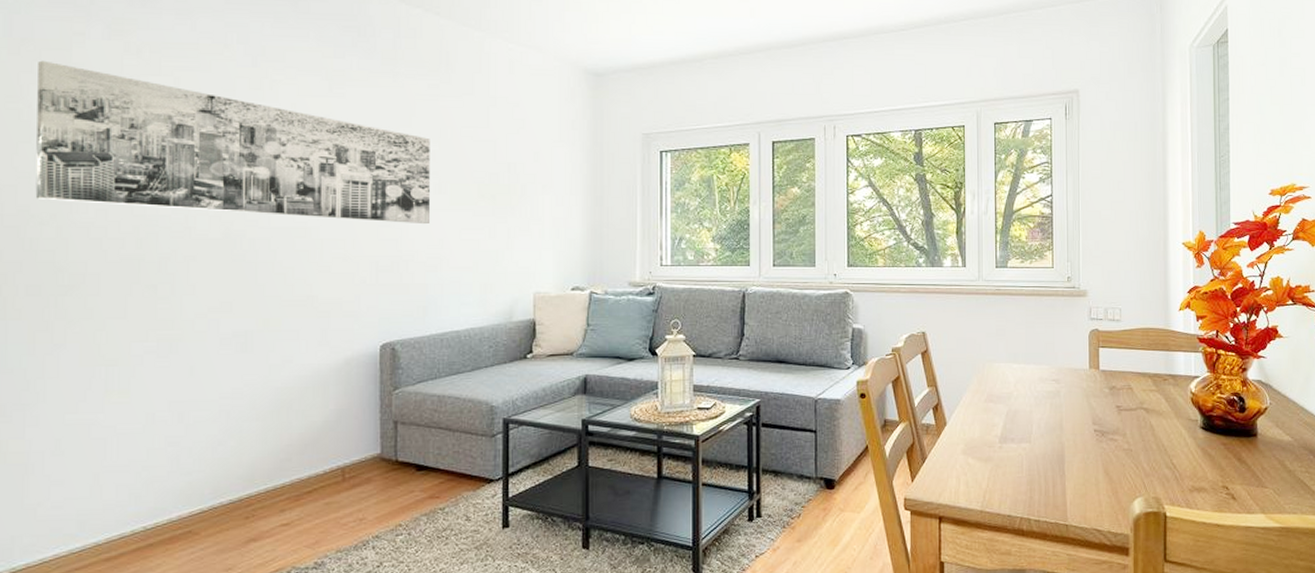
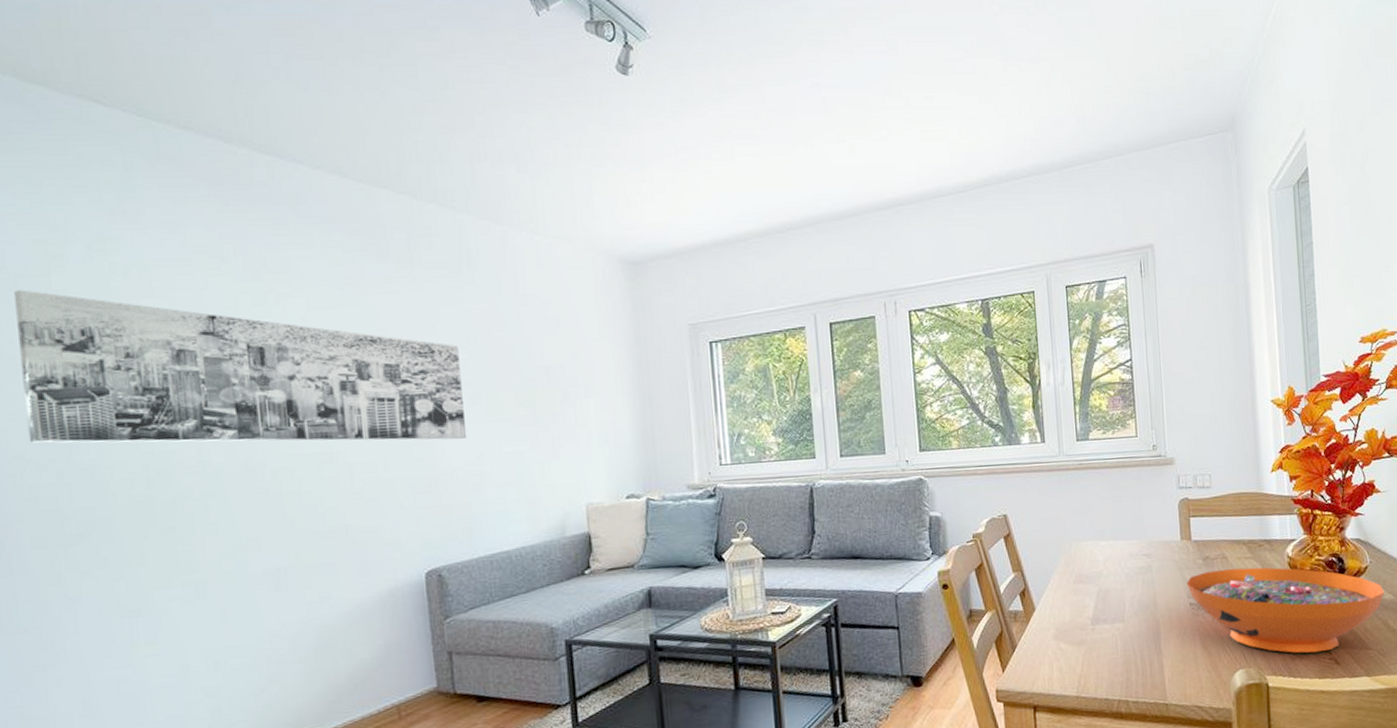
decorative bowl: none [1093,400,1282,487] -> present [1187,567,1384,653]

